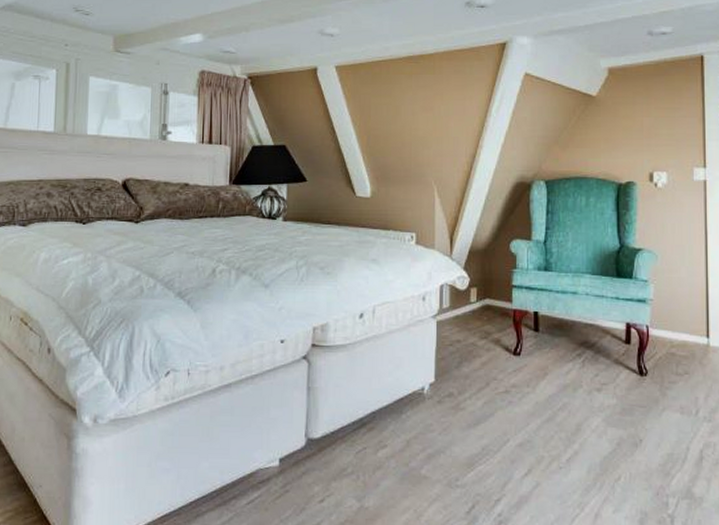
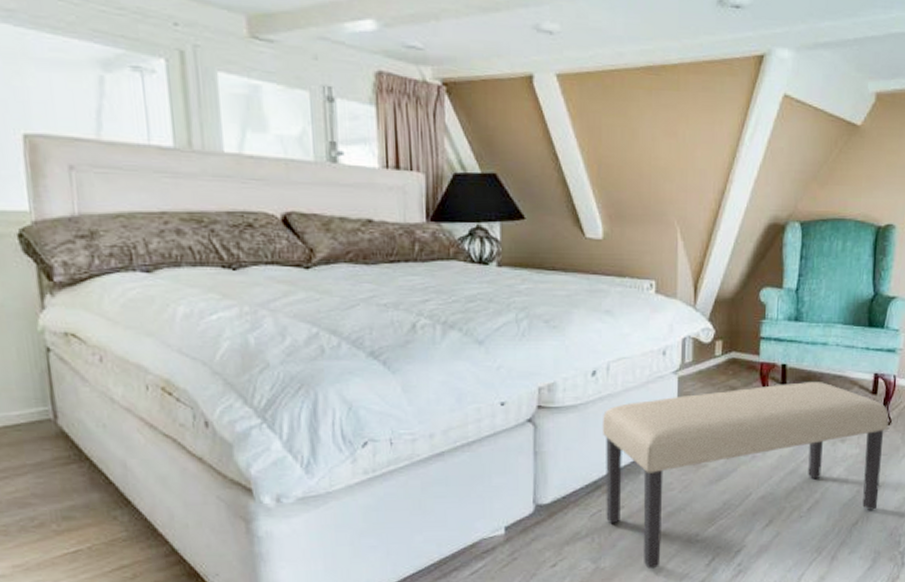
bench: none [367,329,645,512] -> present [602,382,889,569]

